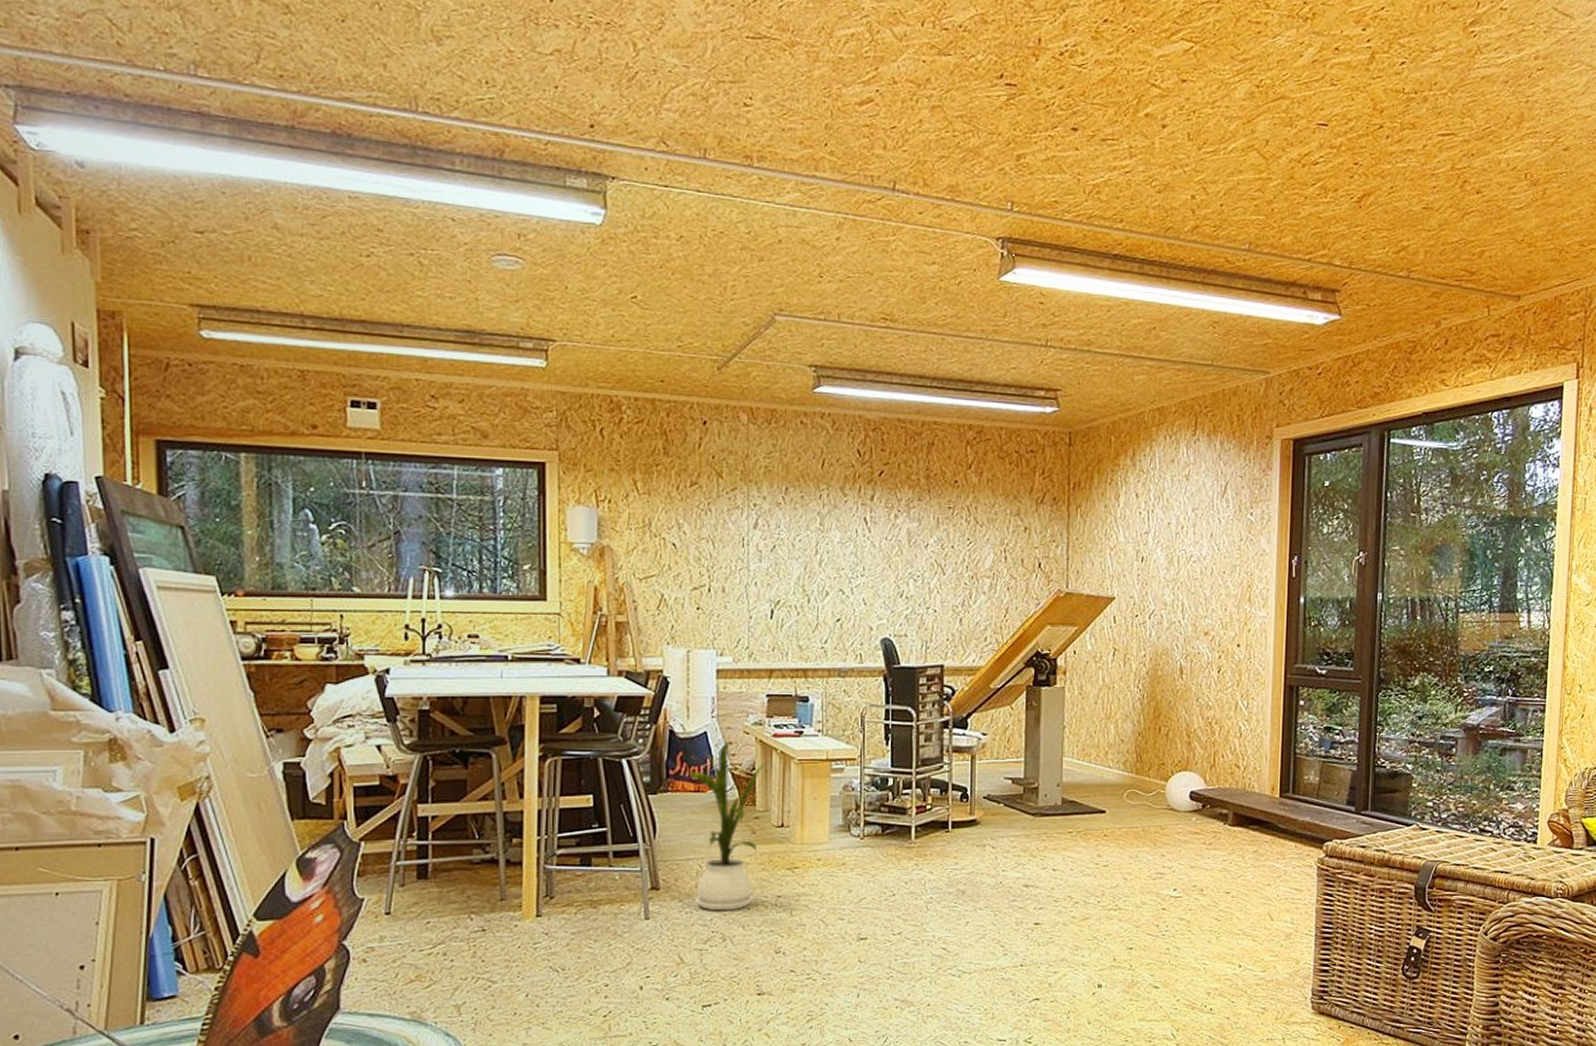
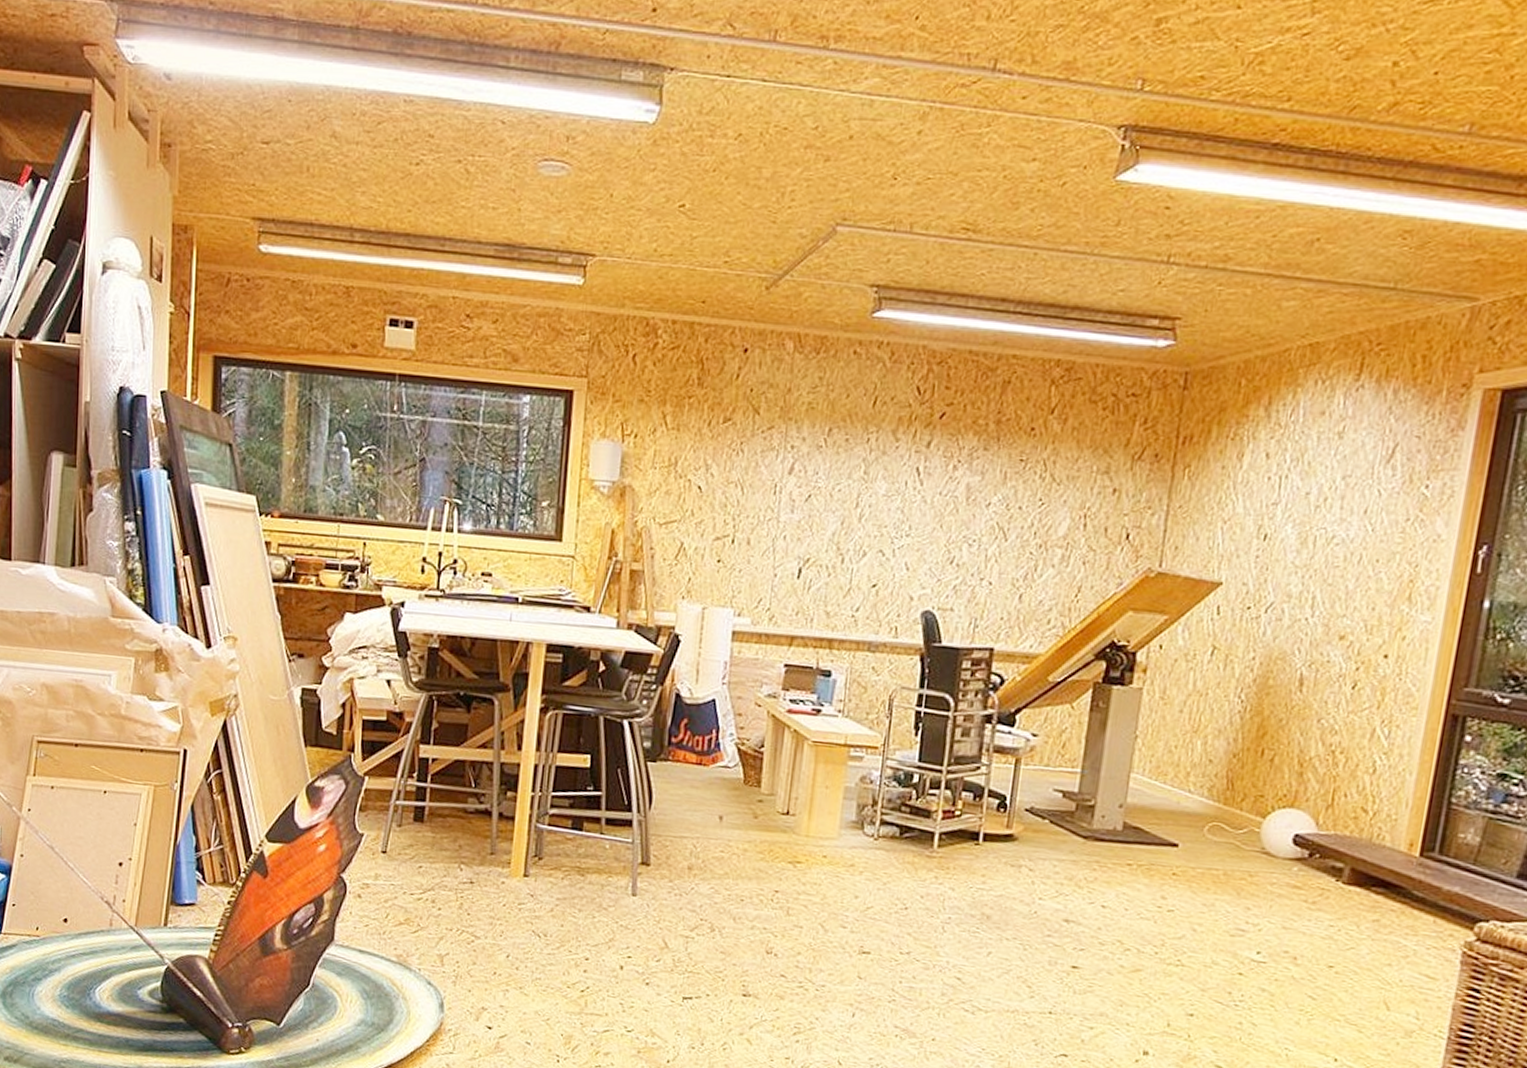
house plant: present [687,742,764,911] -> none [686,713,774,900]

